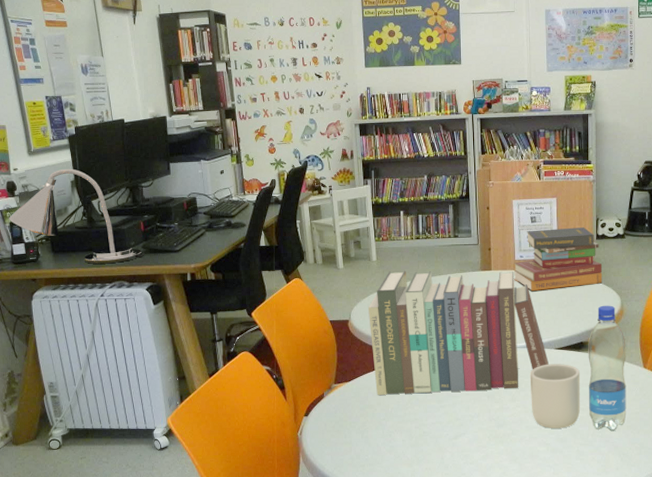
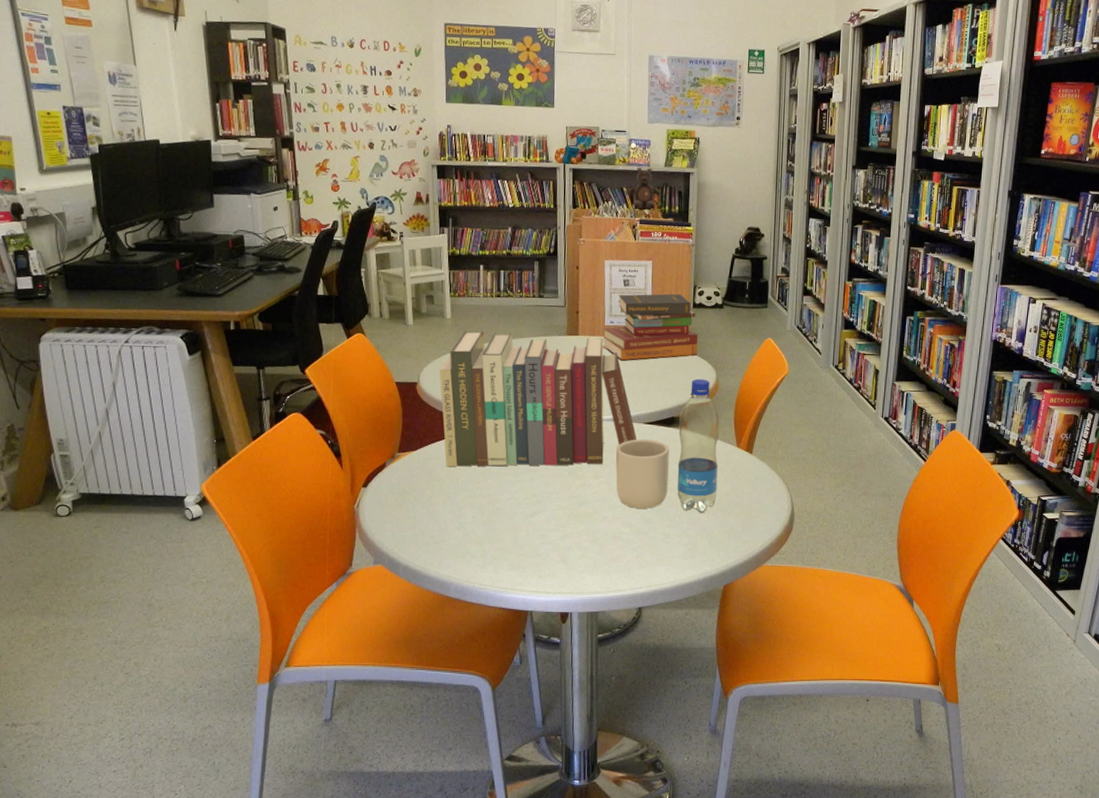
table lamp: present [8,168,146,264] -> none [12,192,181,306]
stuffed animal: none [531,111,561,151] -> present [627,166,661,210]

